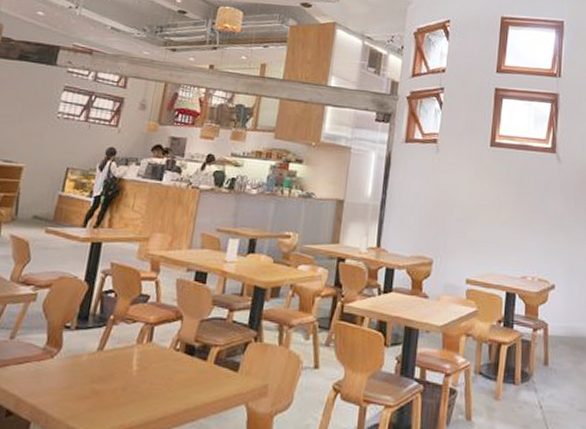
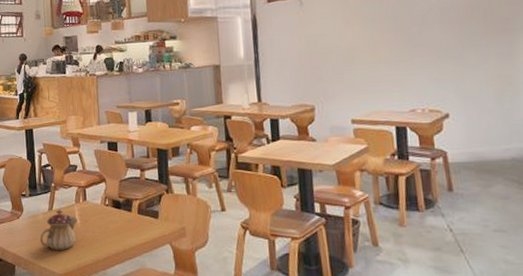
teapot: none [75,350,134,405] -> present [40,210,77,250]

